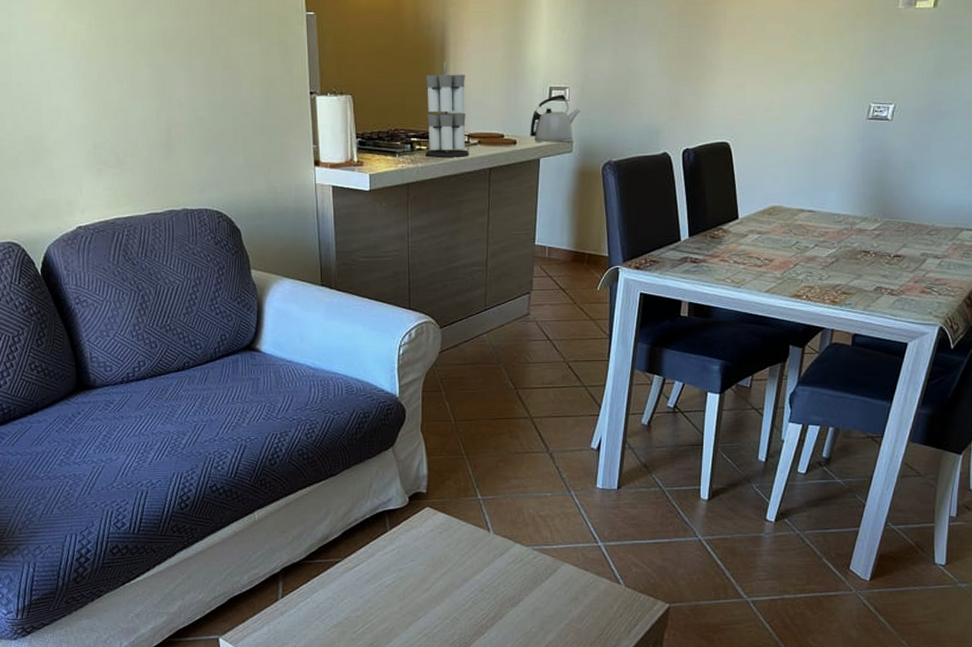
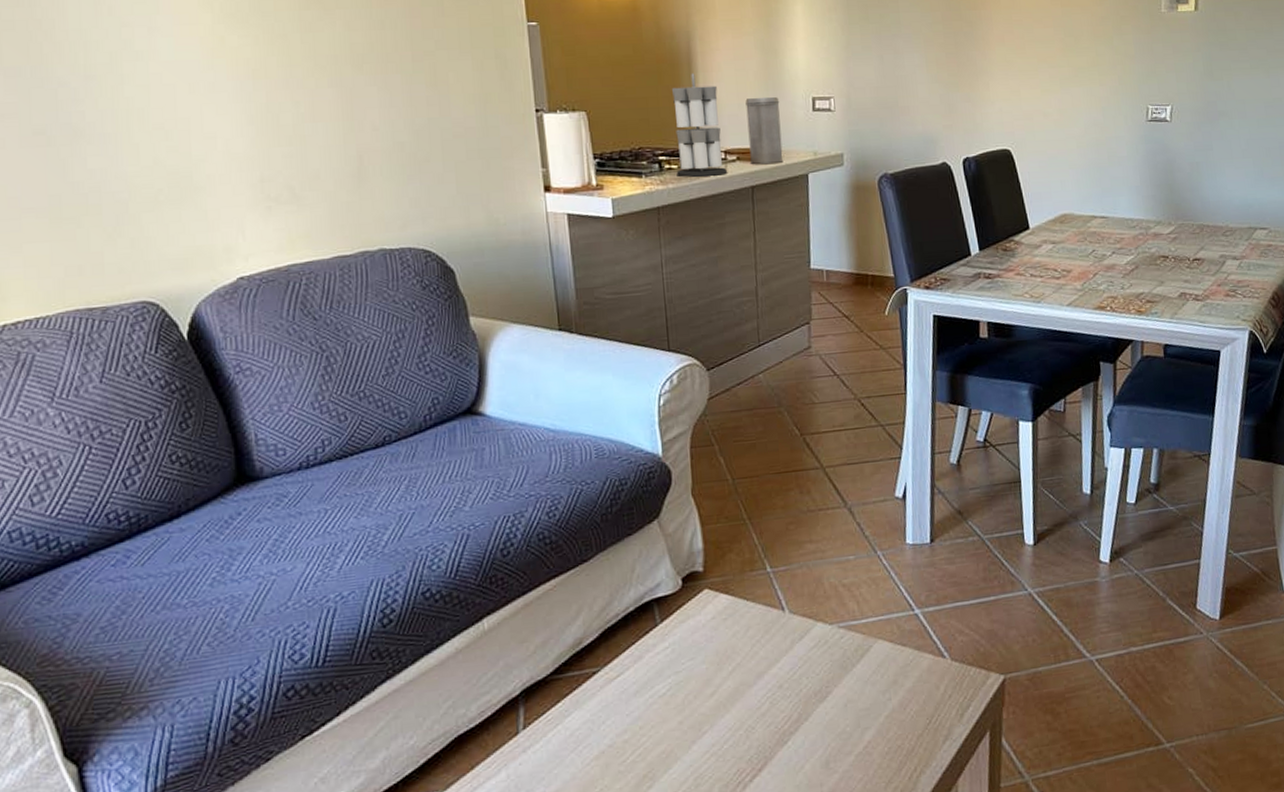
canister: none [489,86,520,149] -> present [745,97,784,165]
kettle: present [530,94,581,143] -> none [794,104,849,157]

